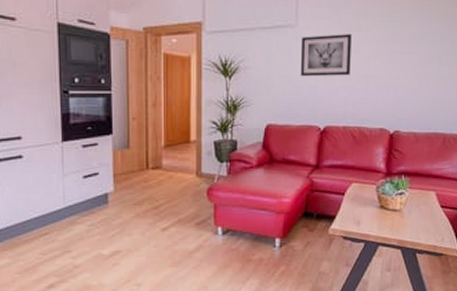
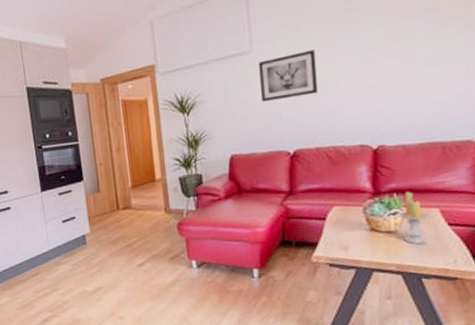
candle: none [403,175,429,223] -> present [397,191,431,245]

